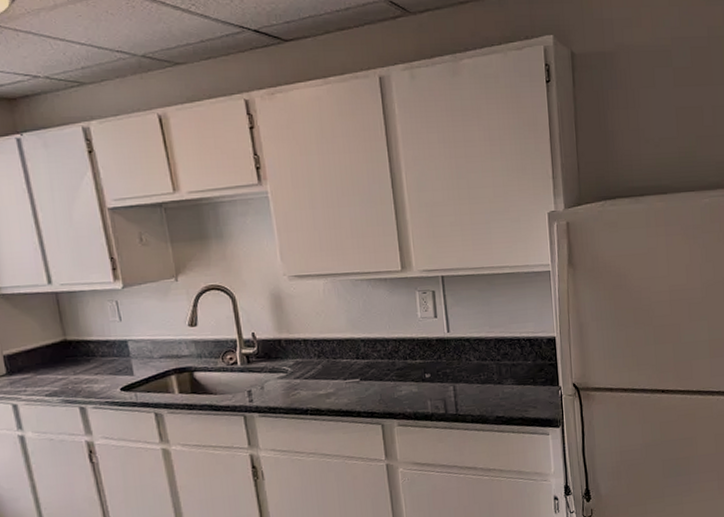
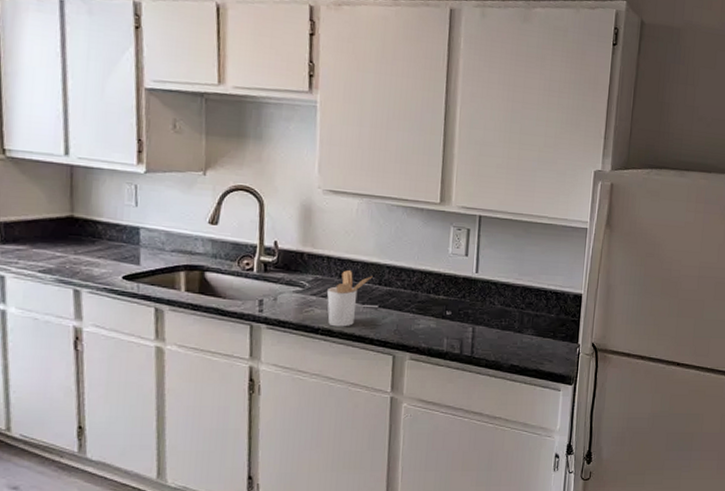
utensil holder: none [309,349,350,406] -> present [327,270,373,327]

